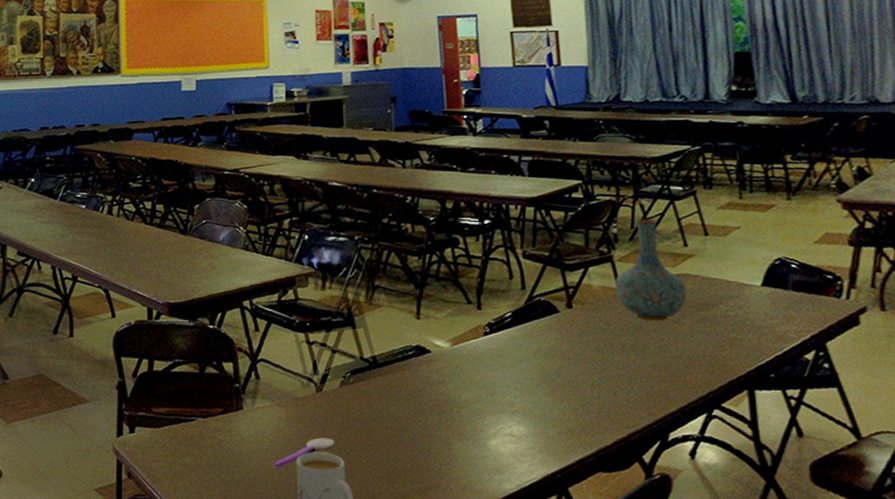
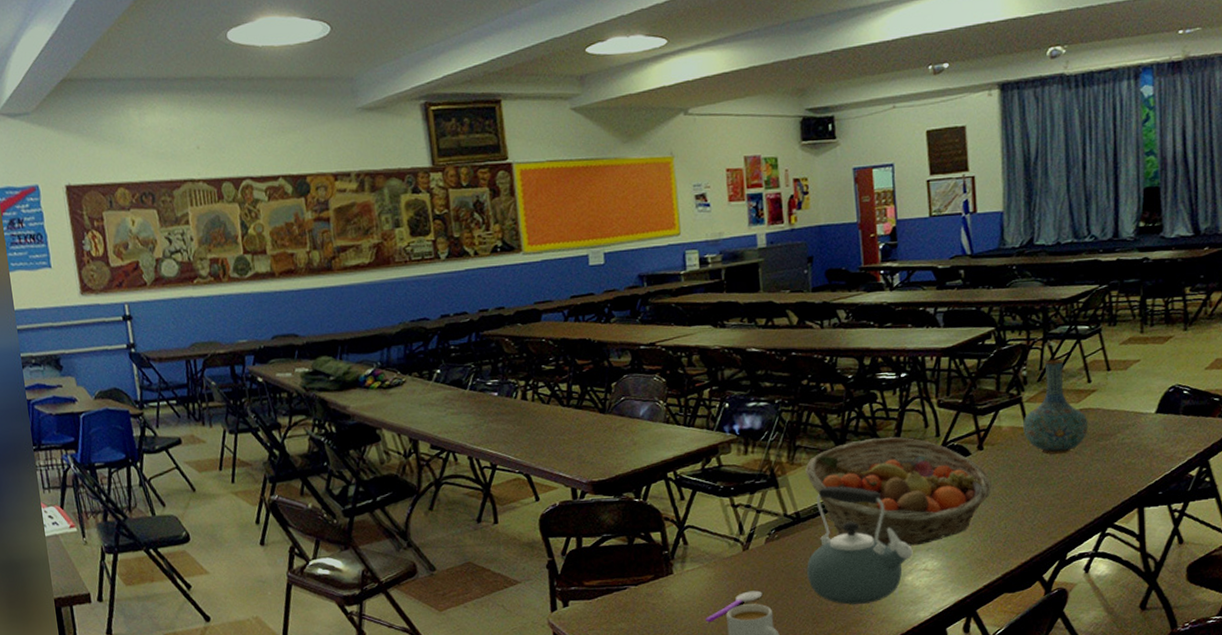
kettle: none [383,332,497,466] -> present [807,486,913,605]
fruit basket: none [384,285,582,407] -> present [805,436,992,546]

